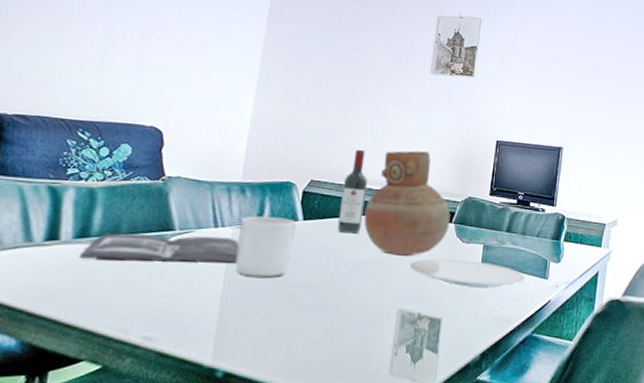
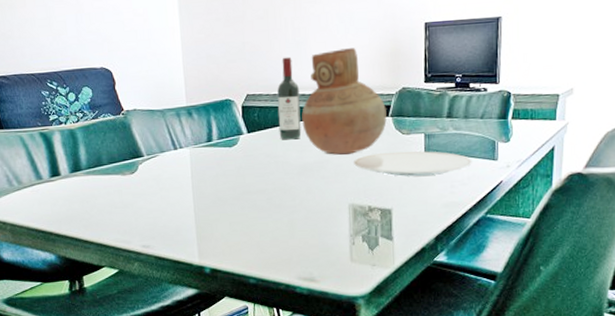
magazine: present [80,232,239,262] -> none [79,157,199,188]
mug: present [235,216,297,278] -> none [194,133,244,189]

